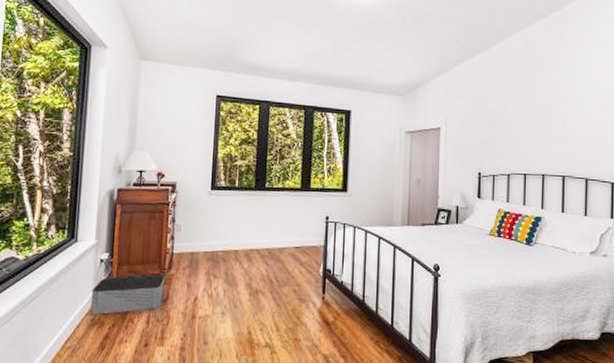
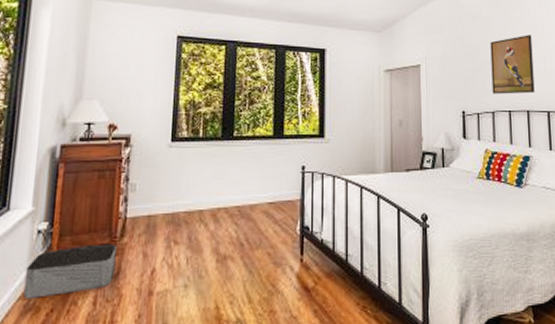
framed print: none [509,101,553,158] -> present [490,35,535,94]

